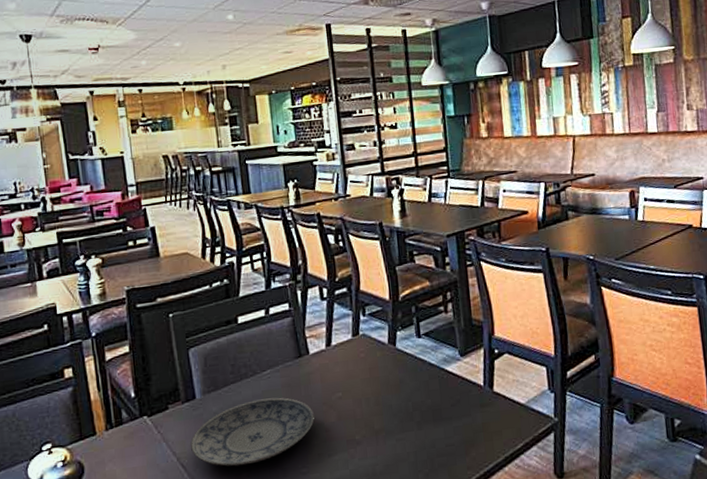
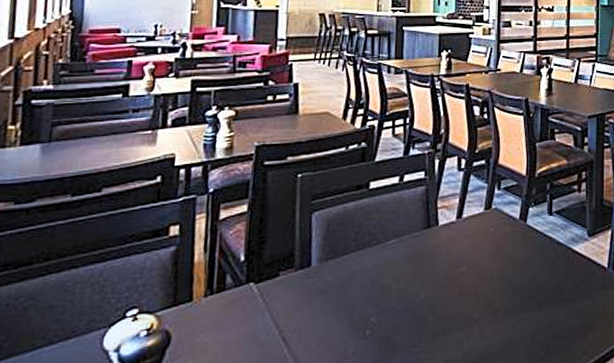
plate: present [190,397,314,466] -> none [296,269,434,343]

